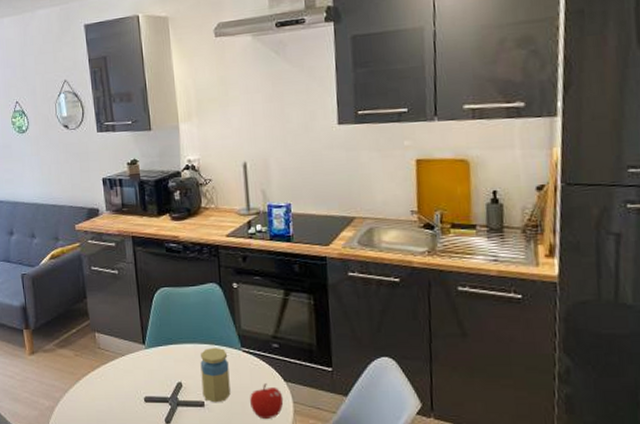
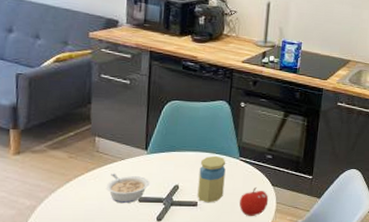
legume: none [111,371,153,403] -> present [105,173,150,203]

